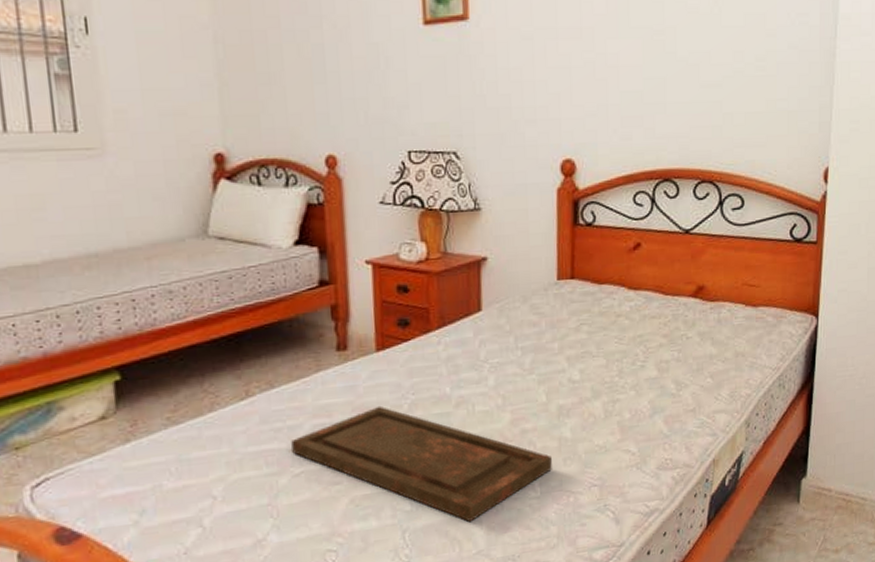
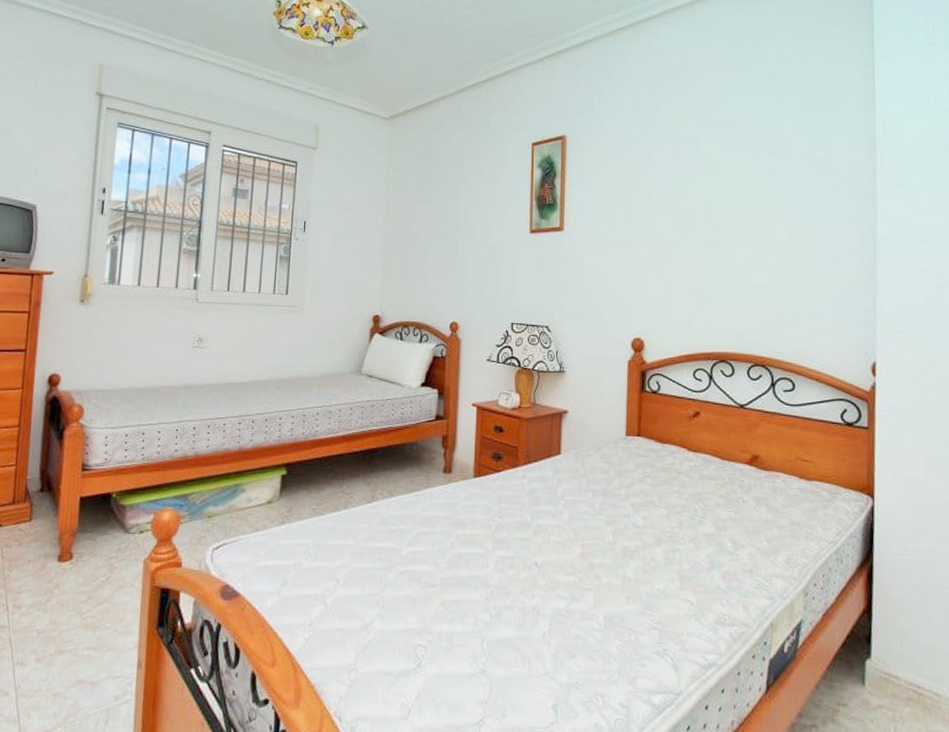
tray: present [291,405,552,523] -> none [400,523,615,643]

